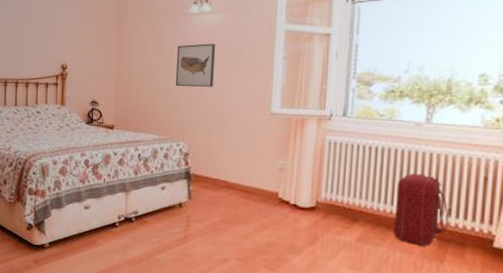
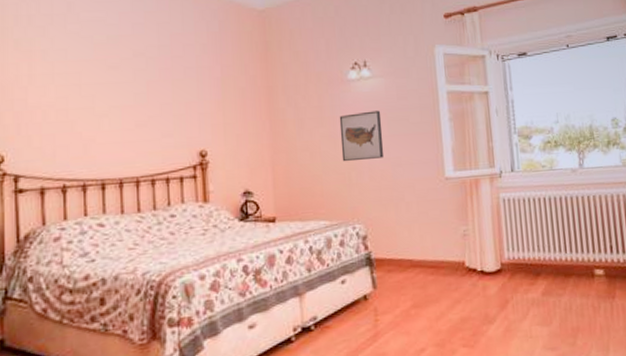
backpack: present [393,173,449,247] -> none [567,217,613,288]

